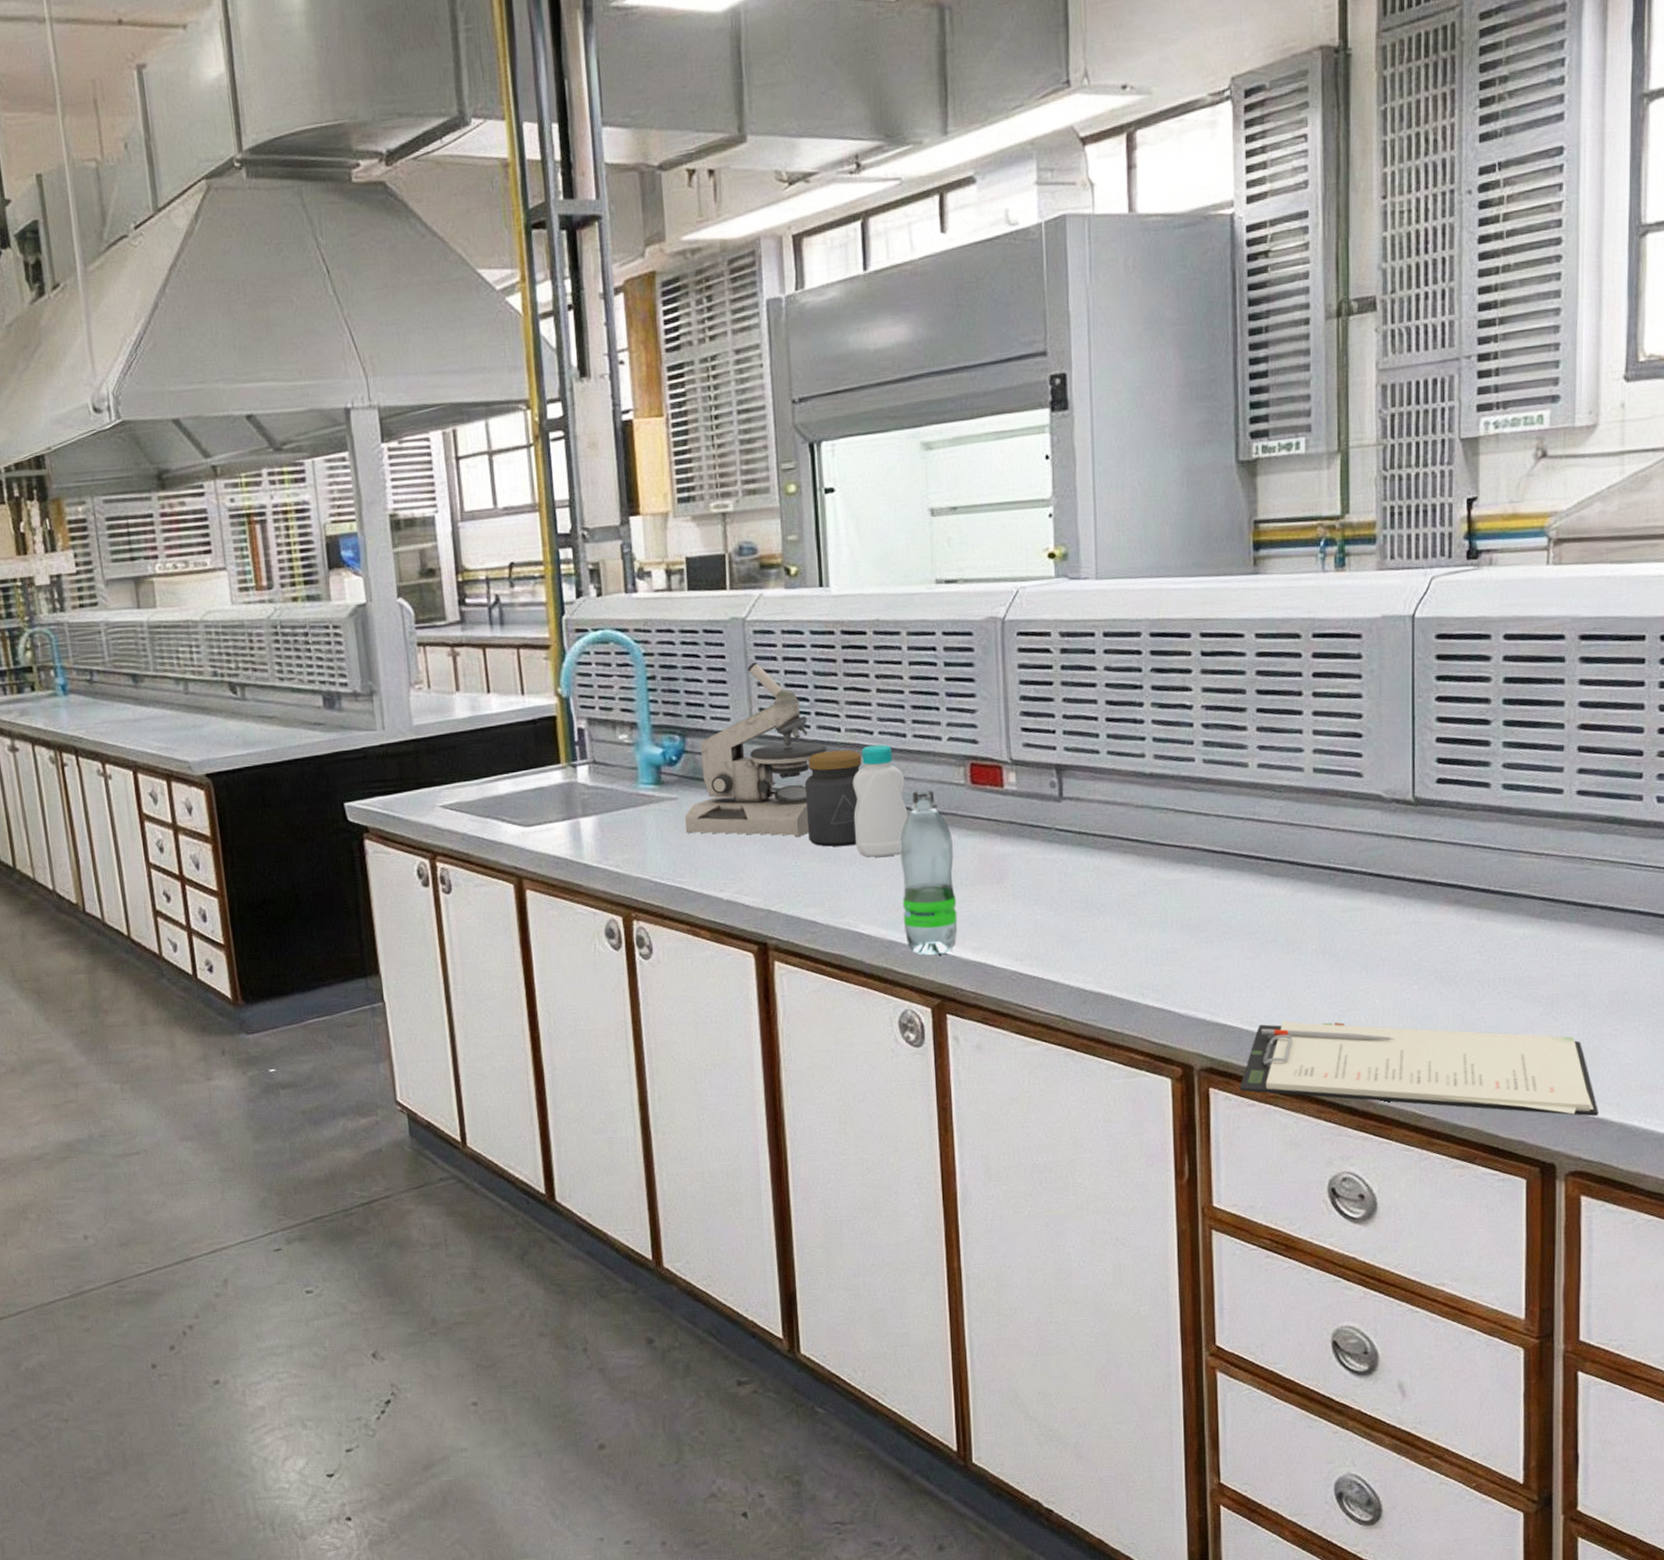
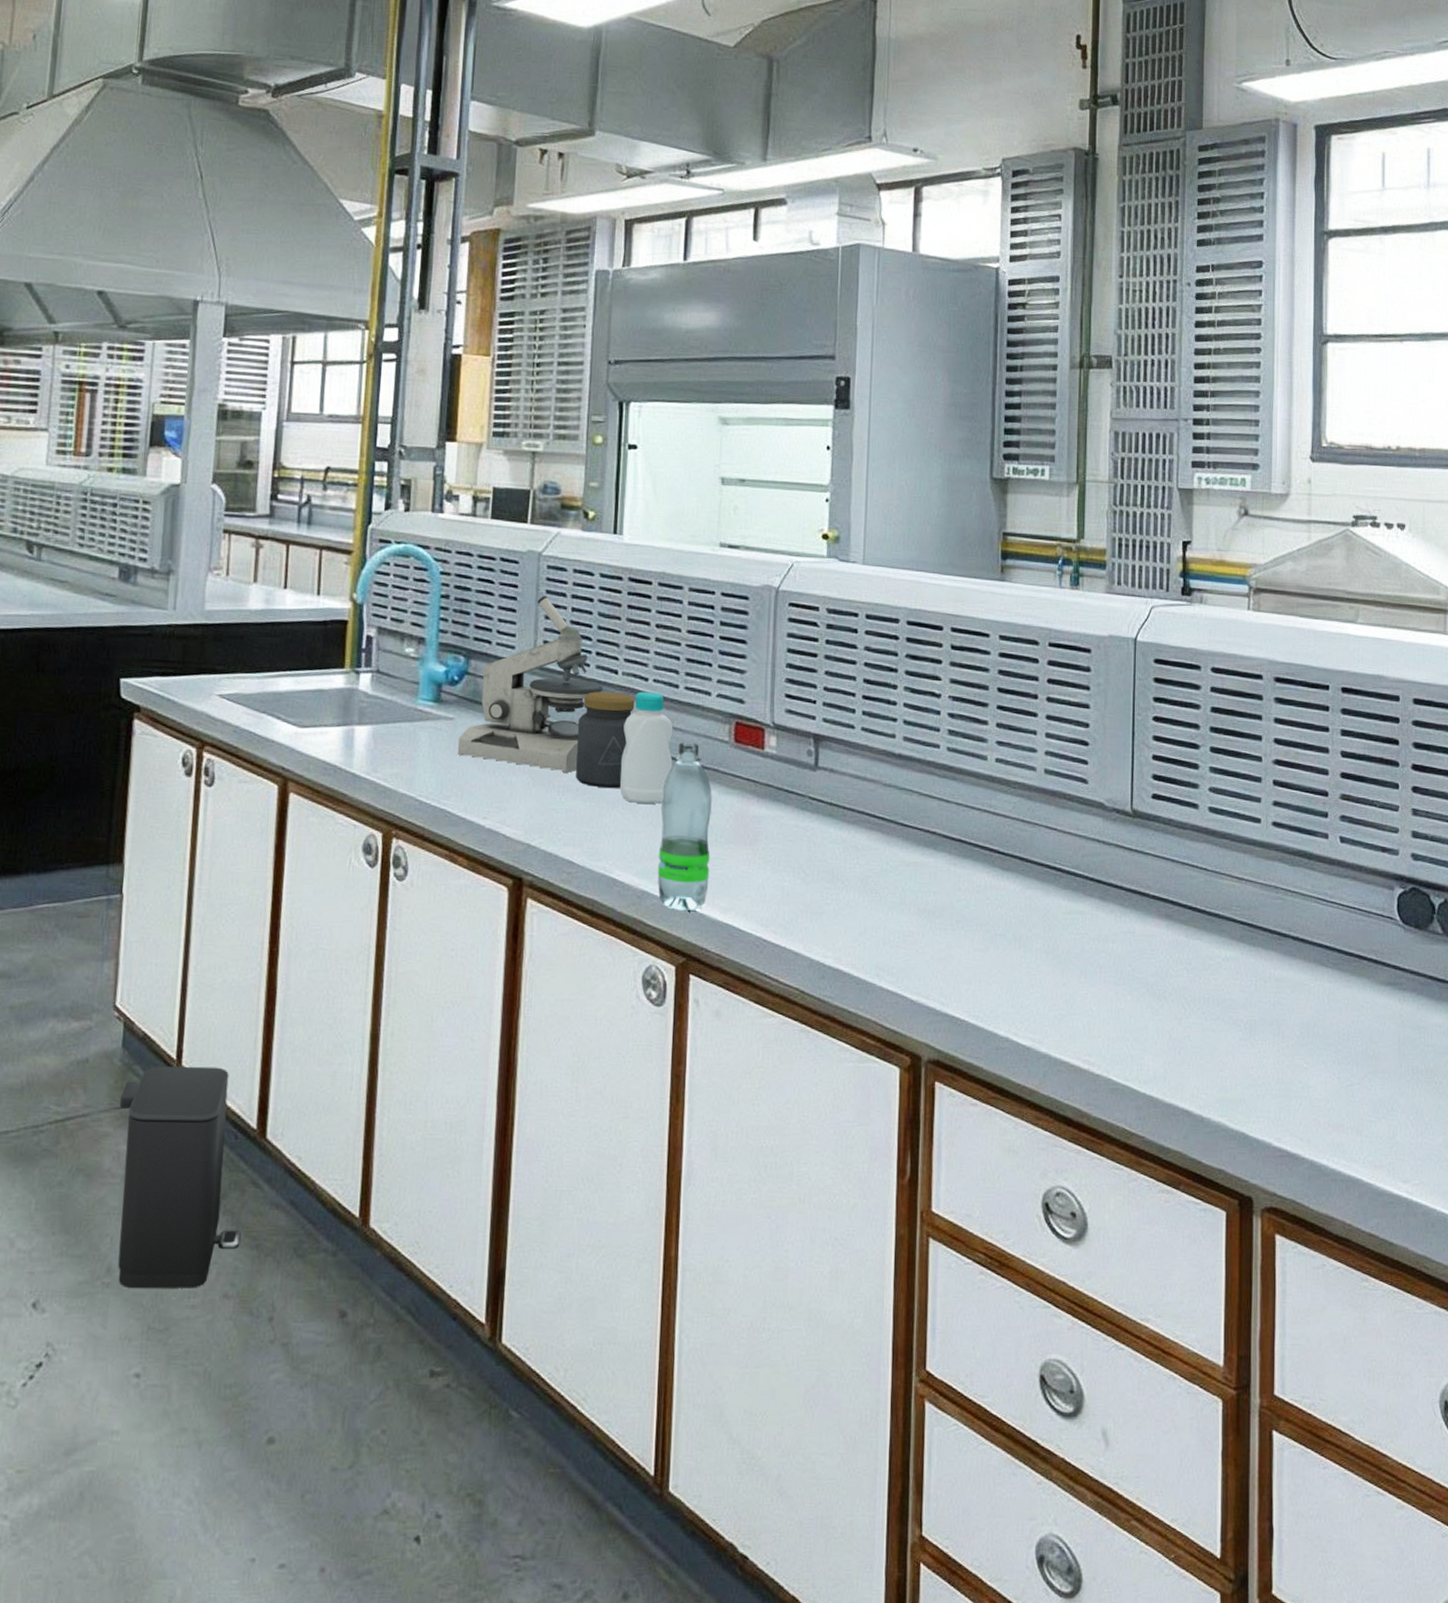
pedal bin: none [416,1144,547,1335] -> present [118,1065,241,1289]
clipboard: present [1239,1020,1598,1117] -> none [963,1018,1291,1151]

